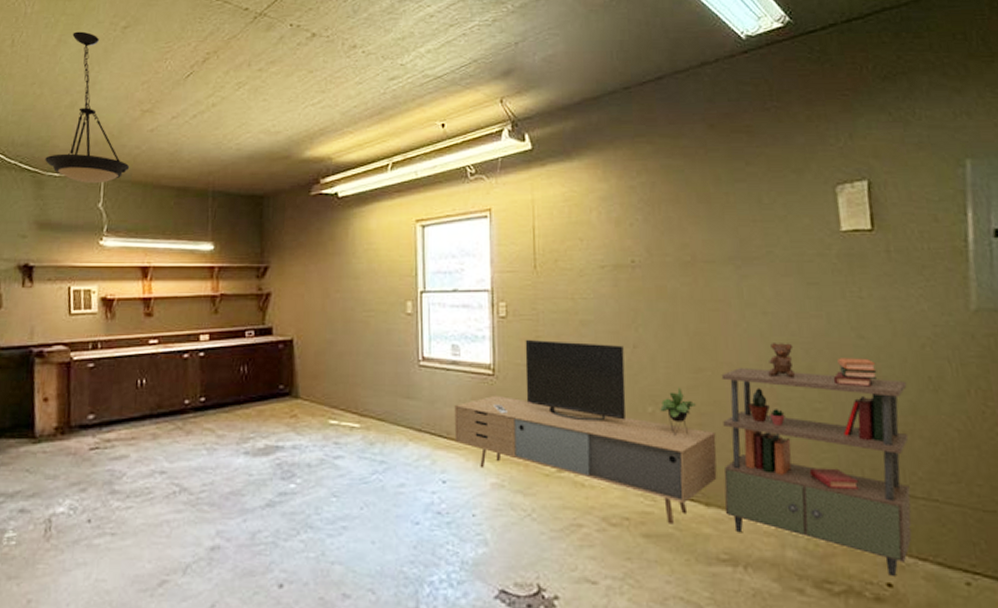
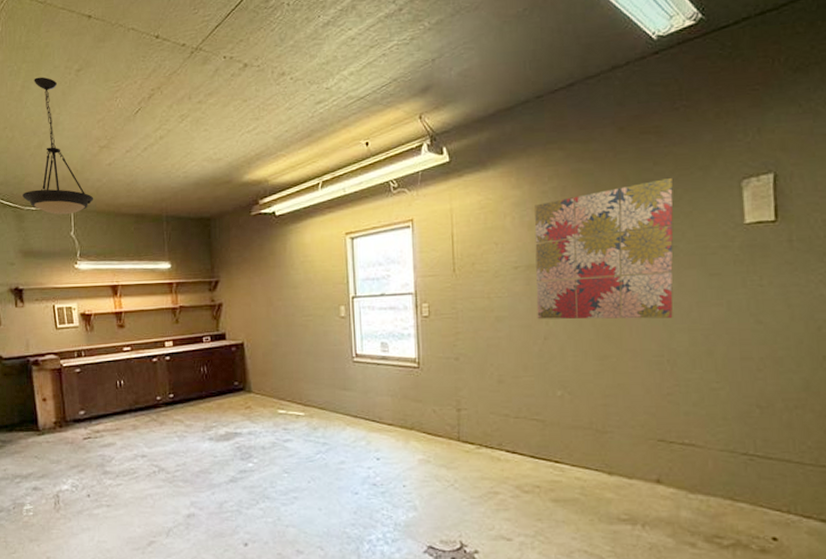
media console: present [454,339,717,524] -> none [385,335,620,491]
wall art: none [622,179,771,329] -> present [534,177,674,320]
shelving unit: present [721,343,912,576] -> none [625,330,802,531]

